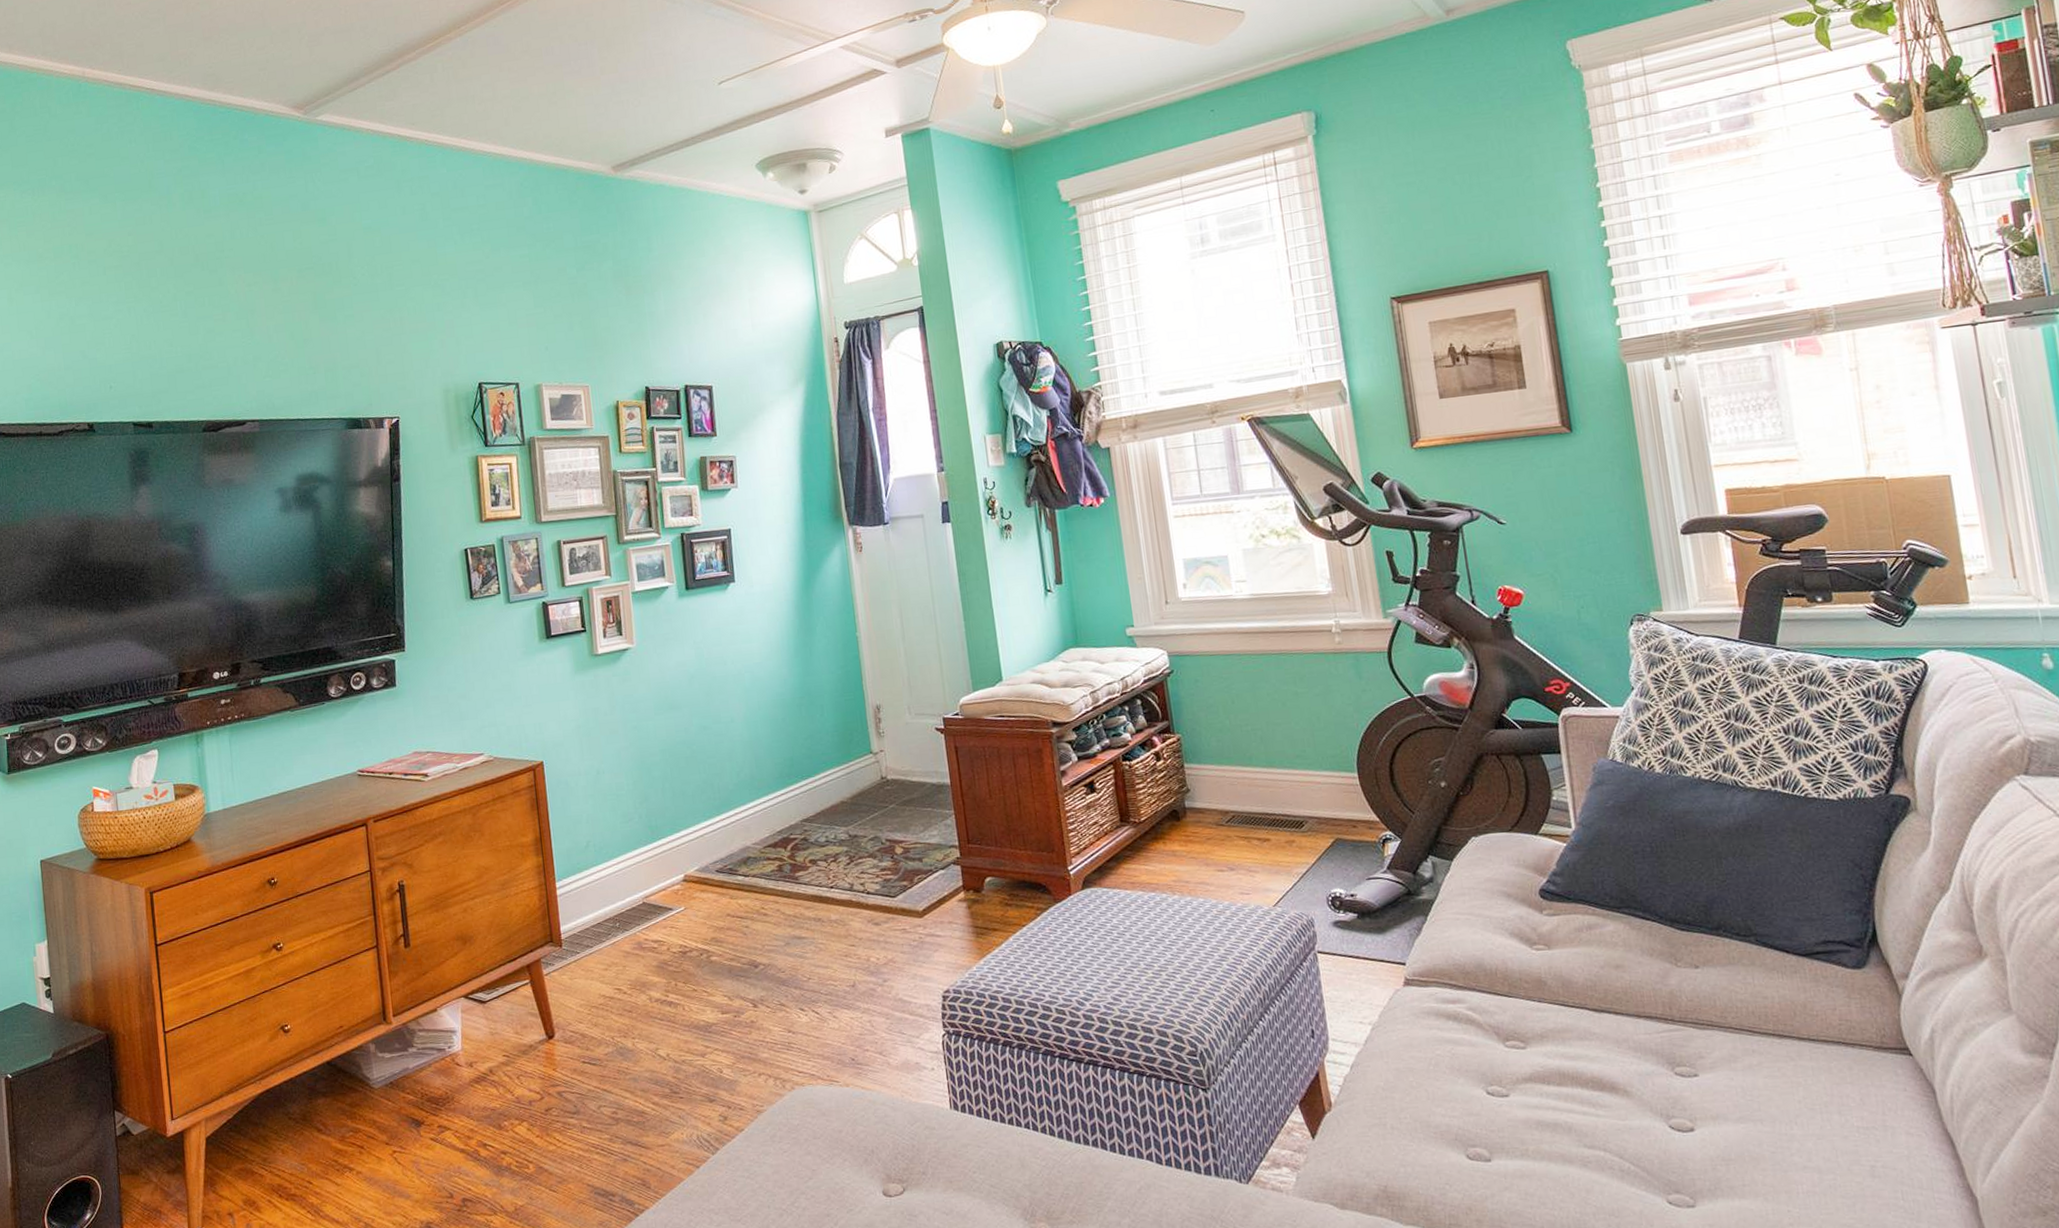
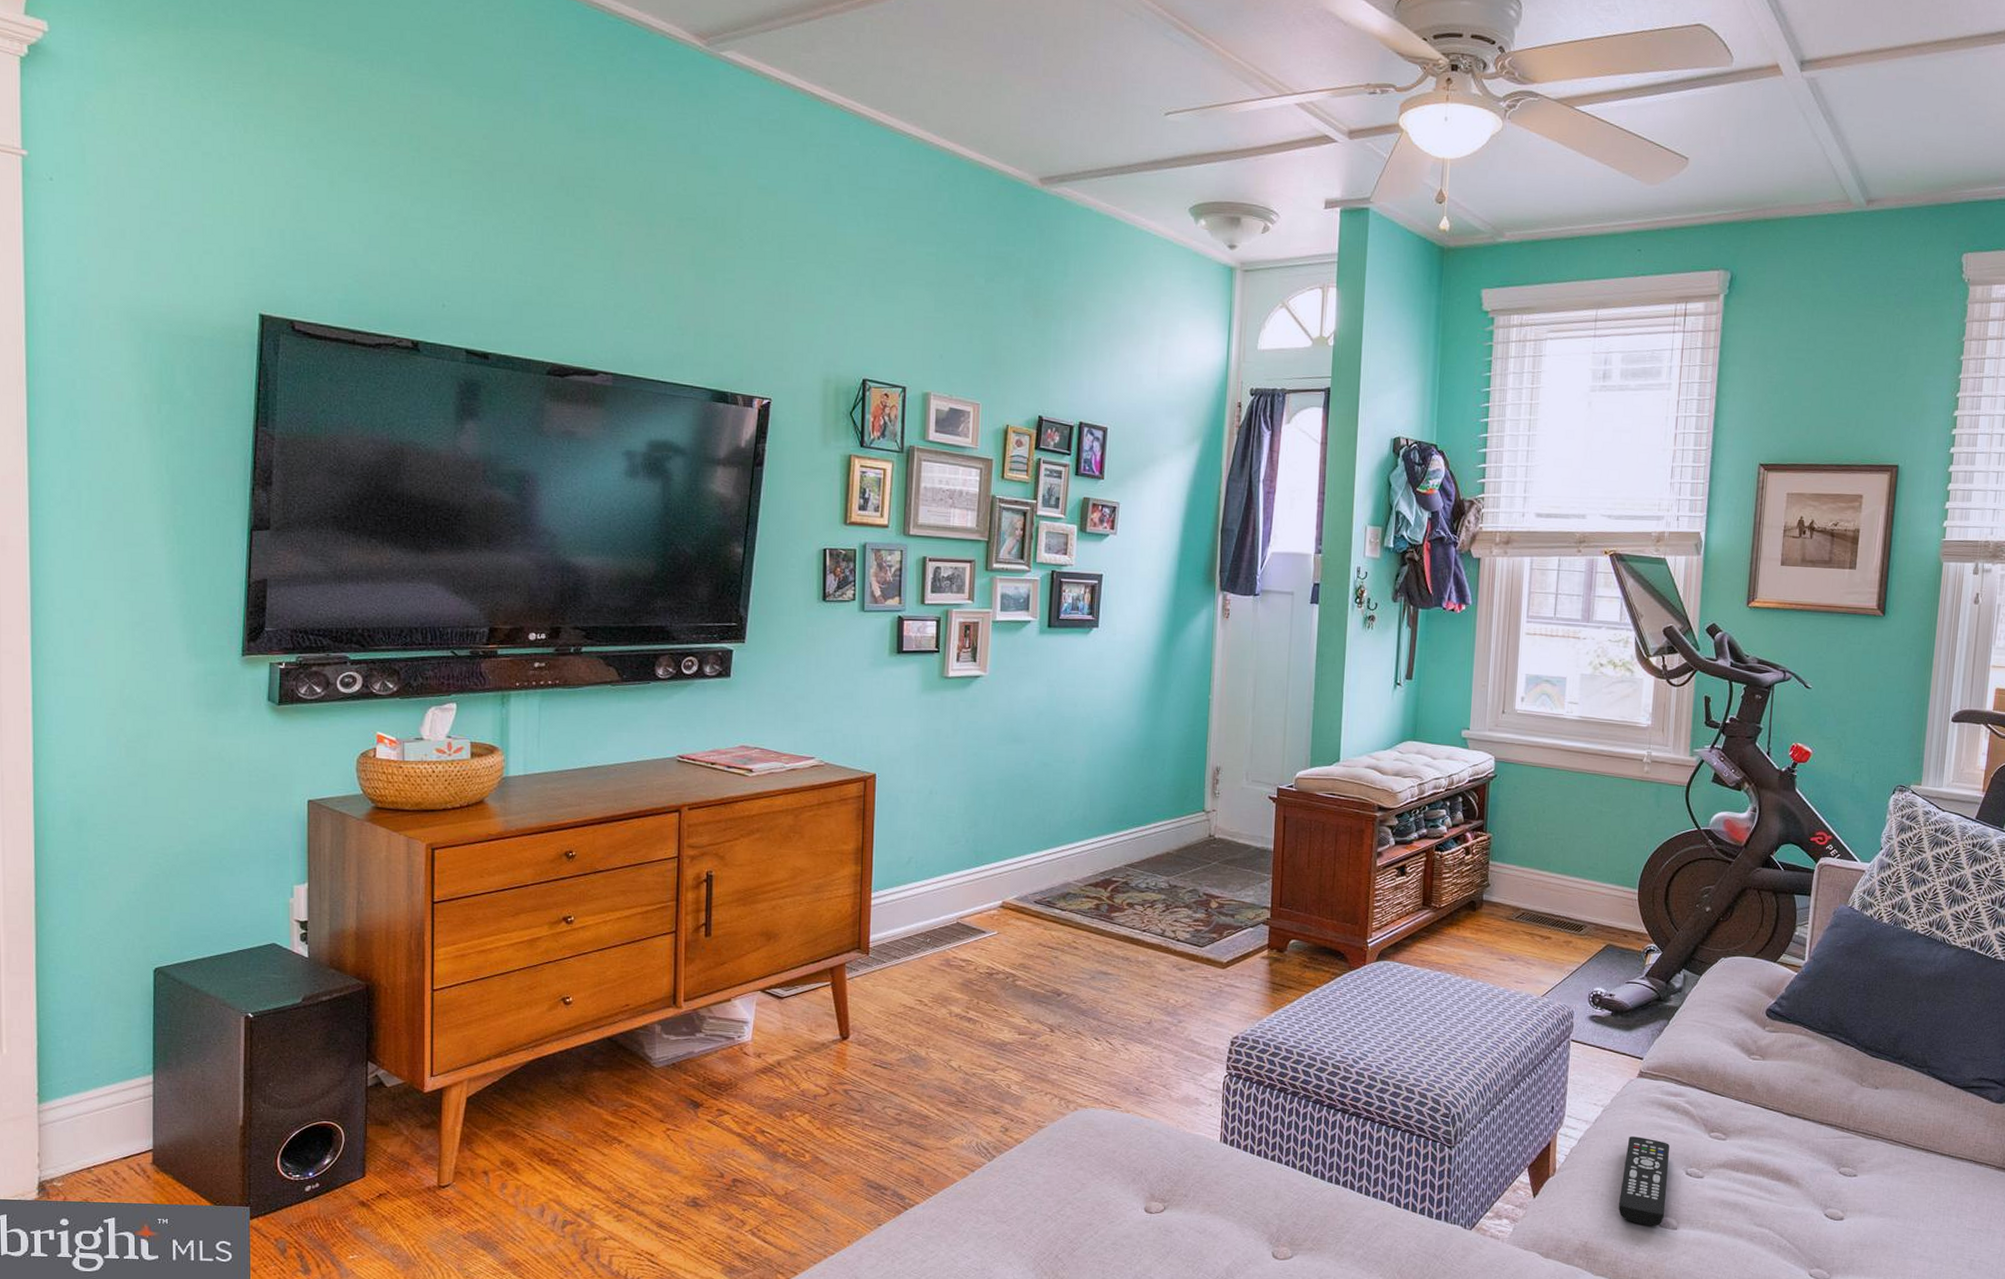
remote control: none [1409,1055,1473,1160] -> present [1619,1136,1670,1226]

